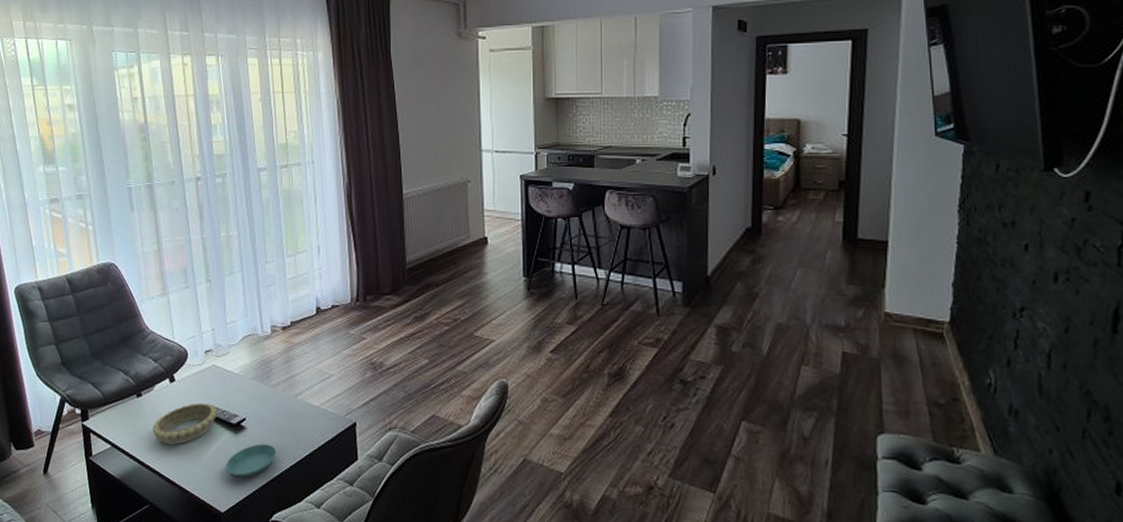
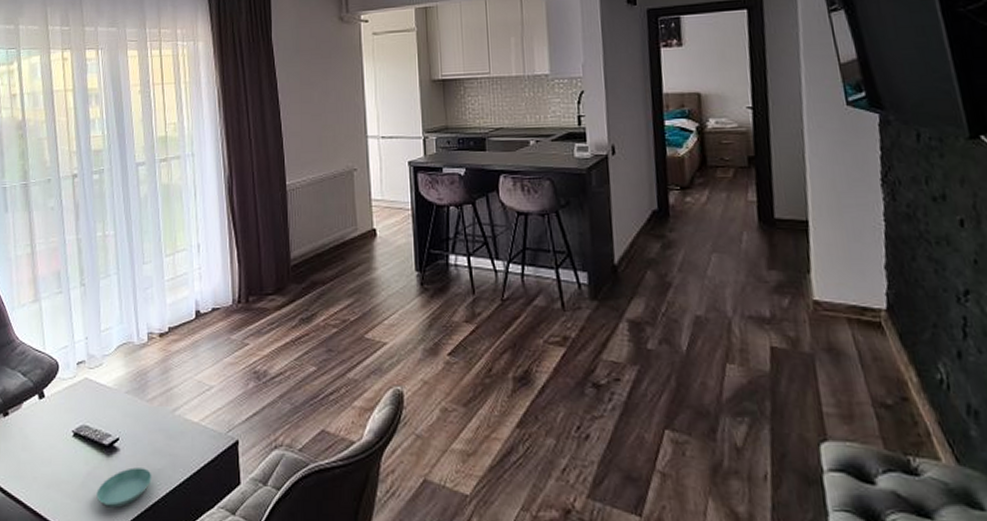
decorative bowl: present [152,402,218,445] -> none [18,421,89,471]

